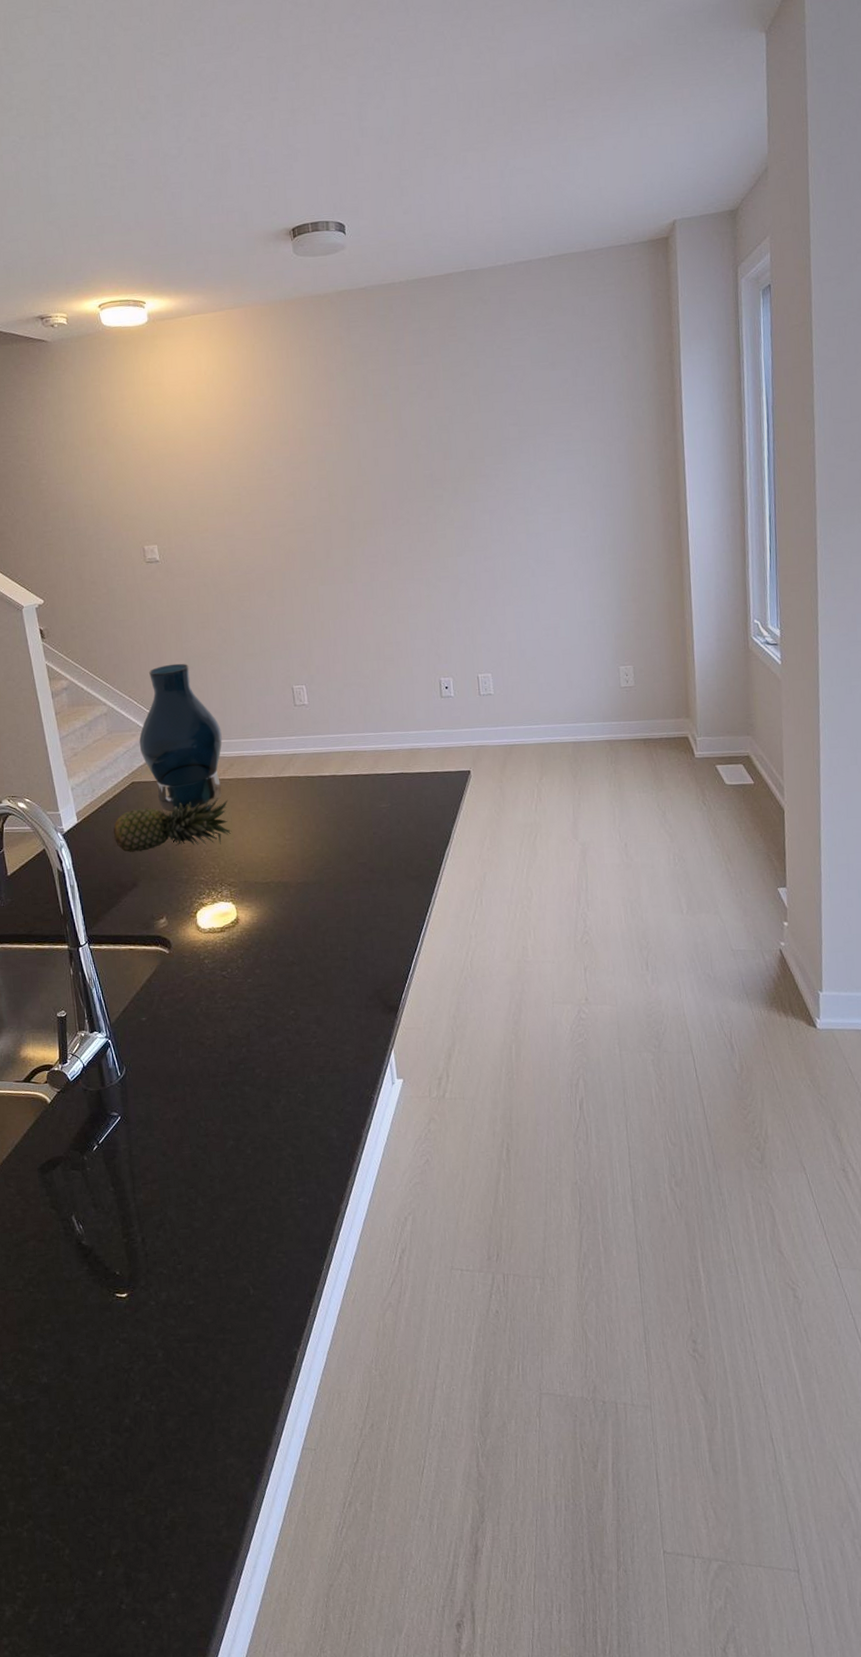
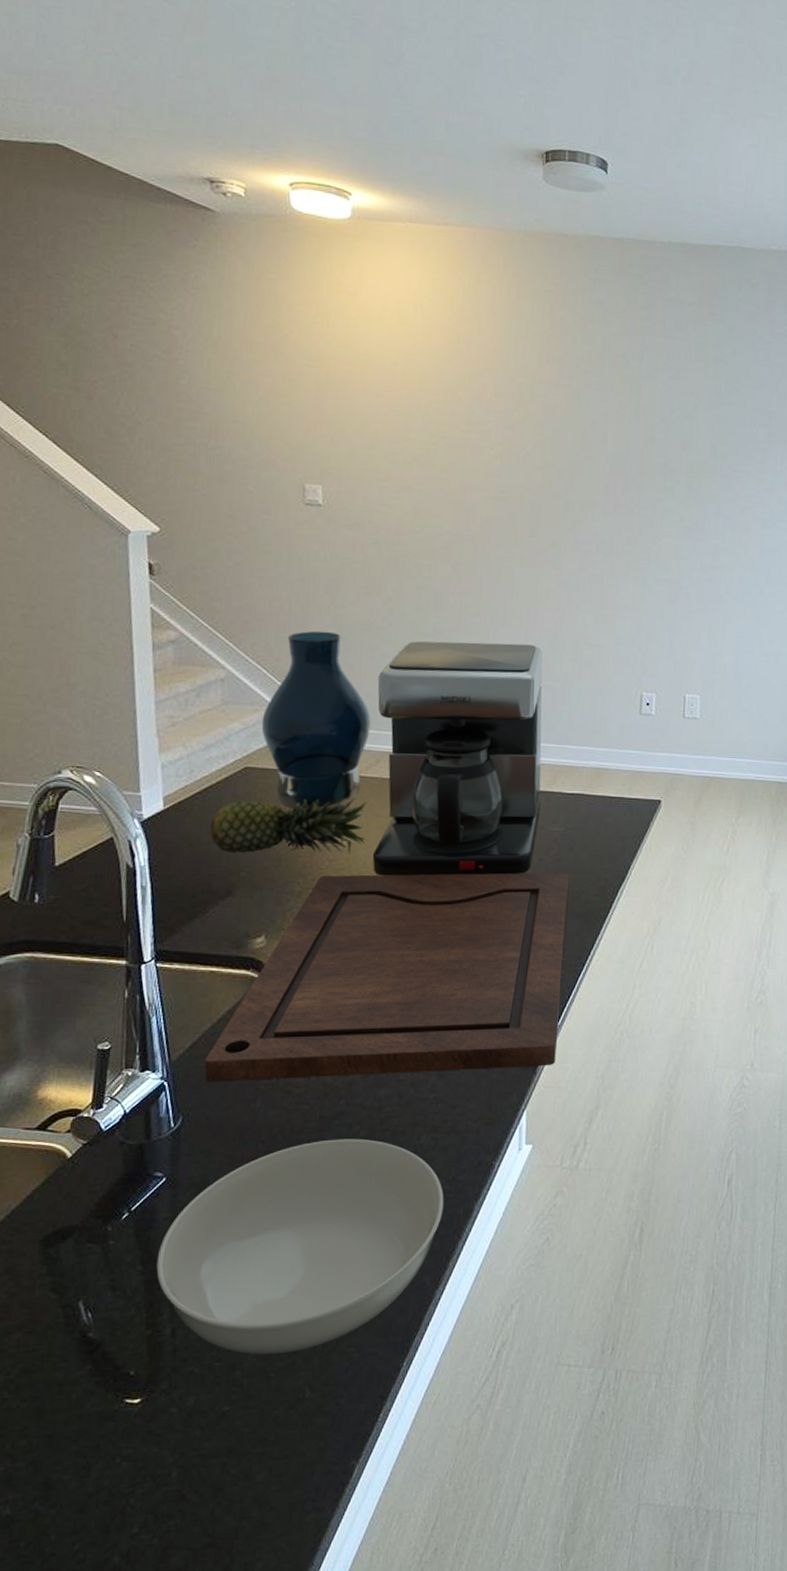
bowl: none [123,1079,338,1260] -> present [156,1138,444,1356]
cutting board: none [135,842,412,1039] -> present [204,872,570,1082]
coffee maker: none [222,650,369,860] -> present [373,641,543,876]

